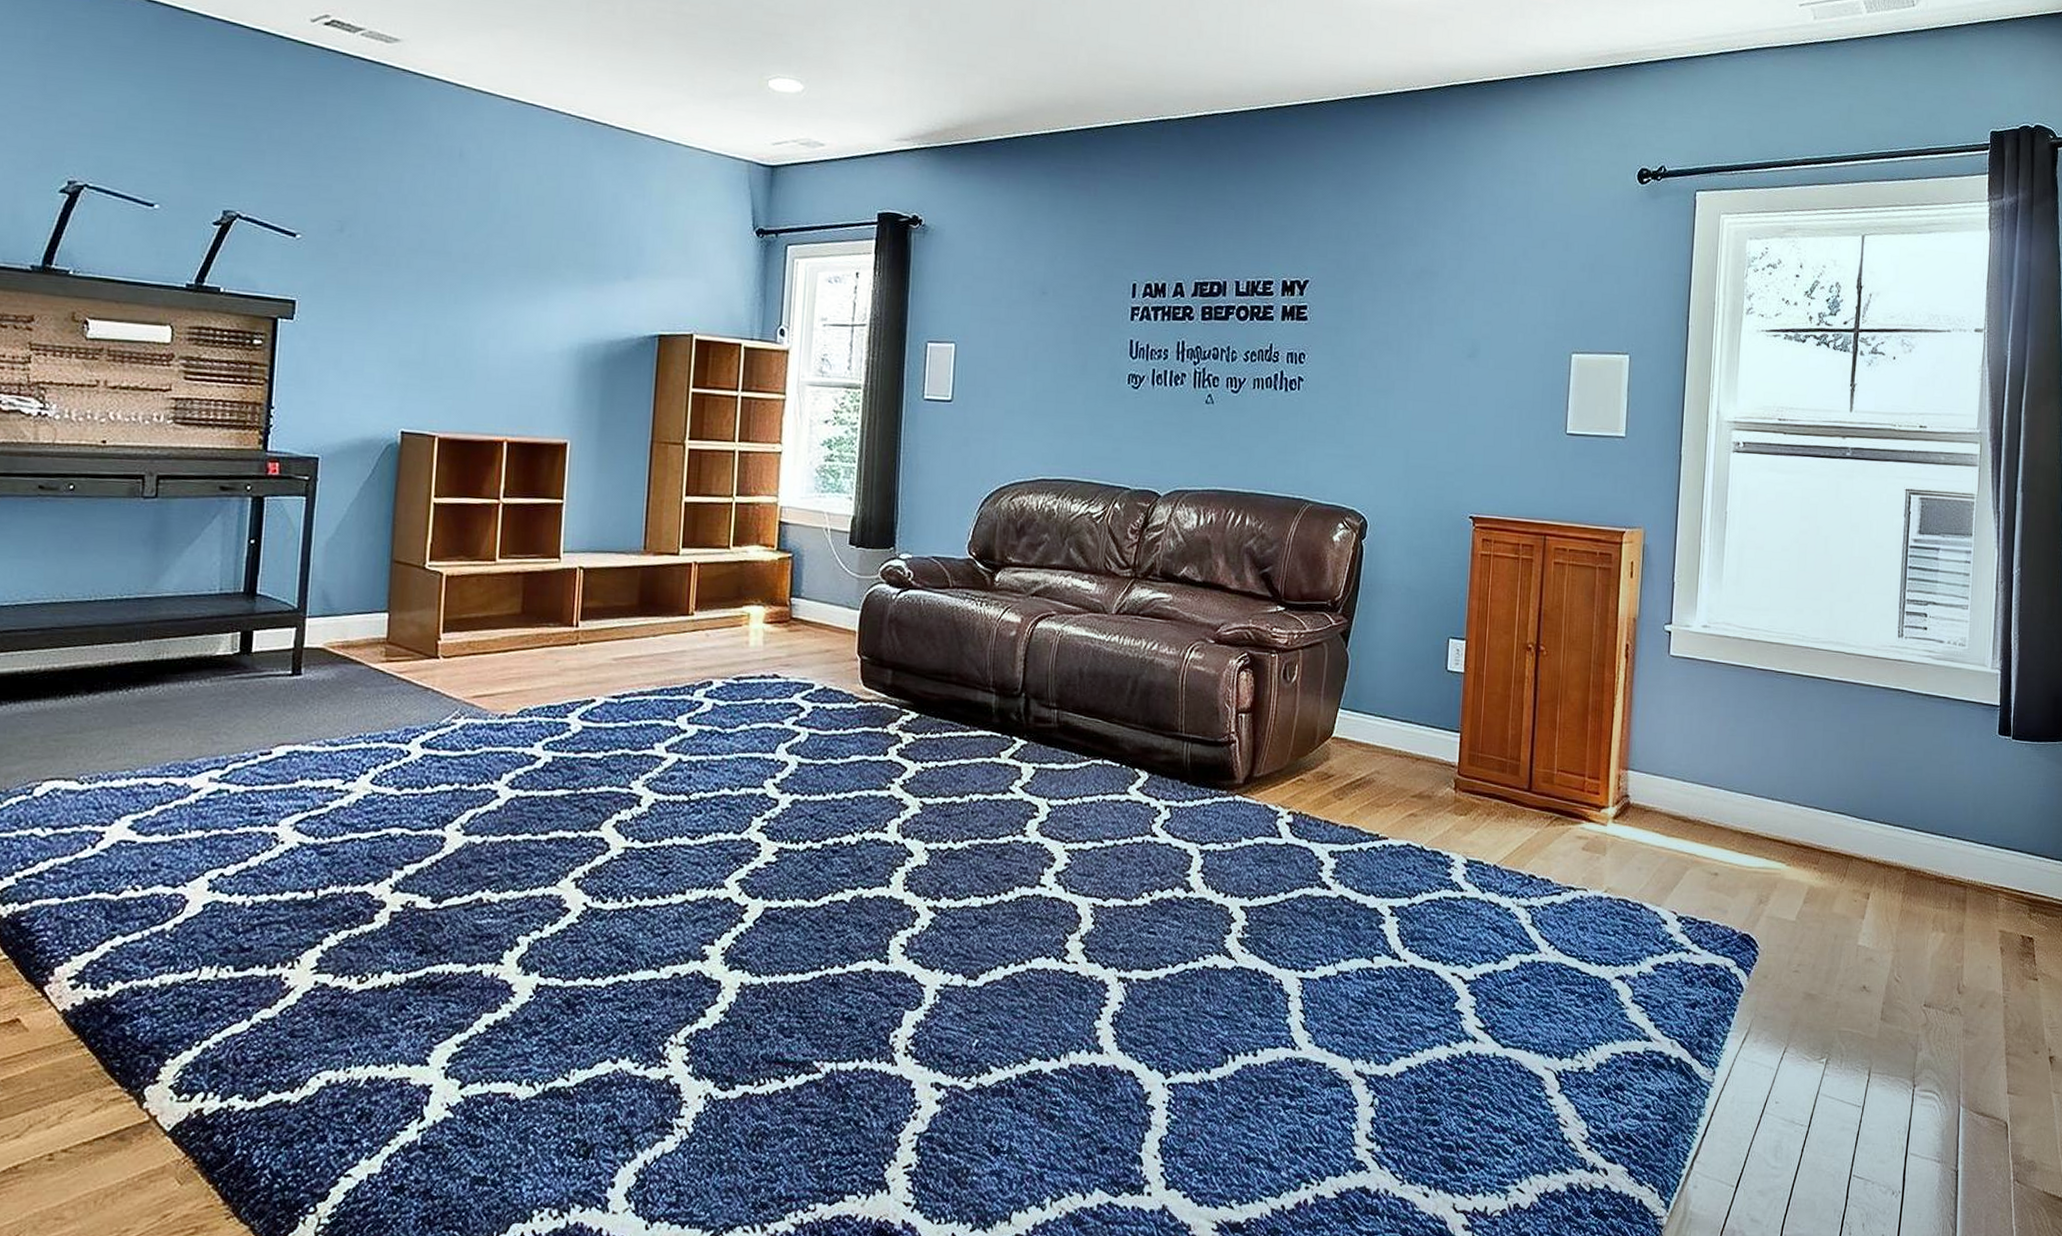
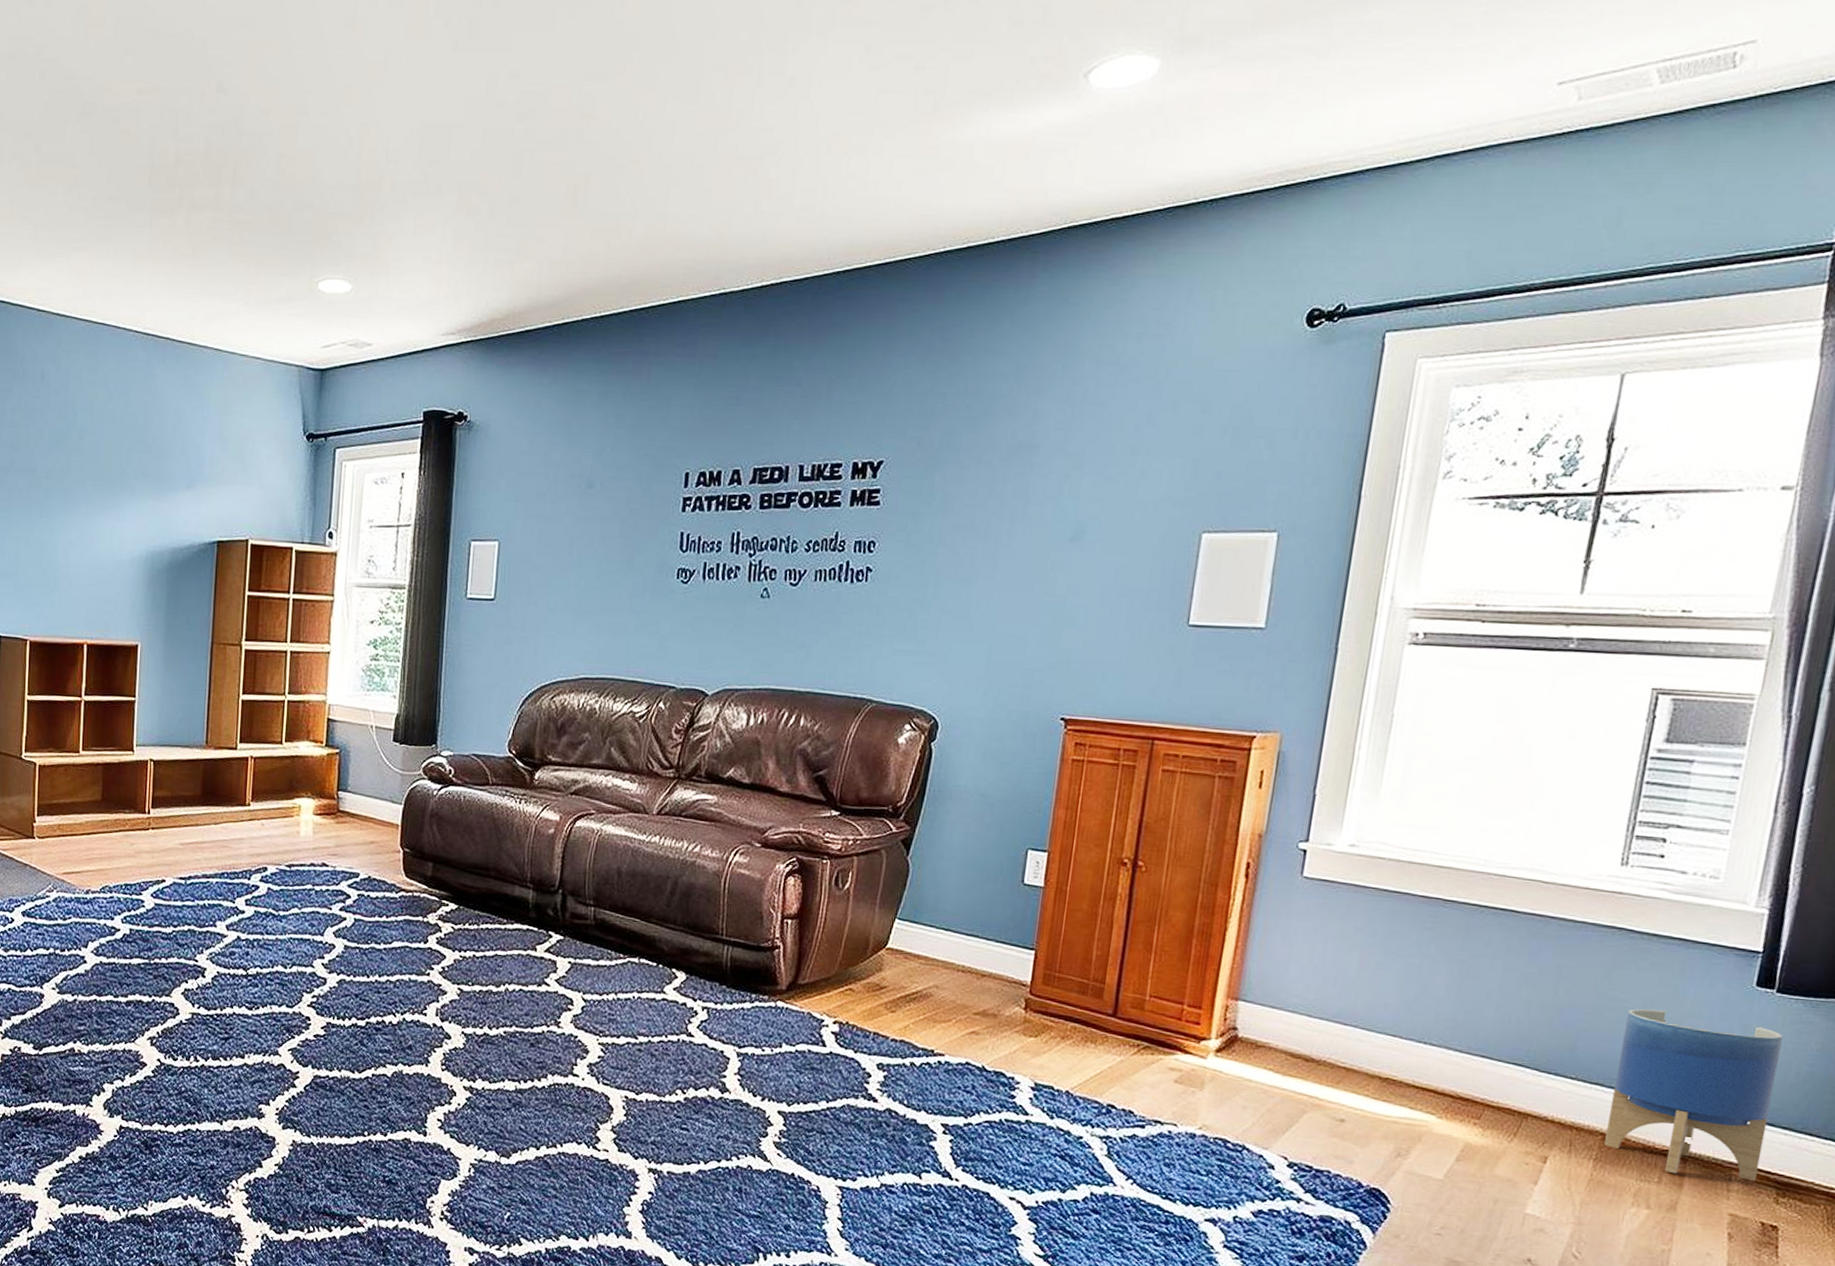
planter: none [1908,758,2020,900] -> present [1604,1008,1783,1181]

